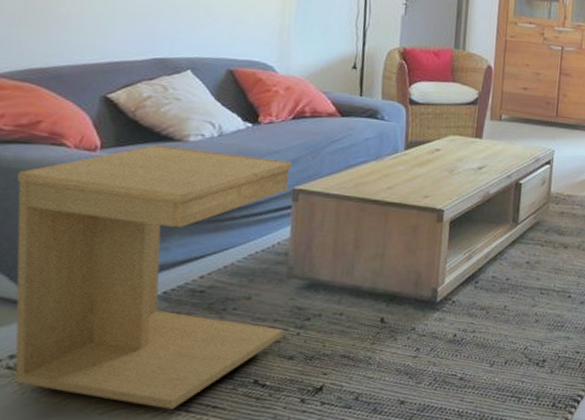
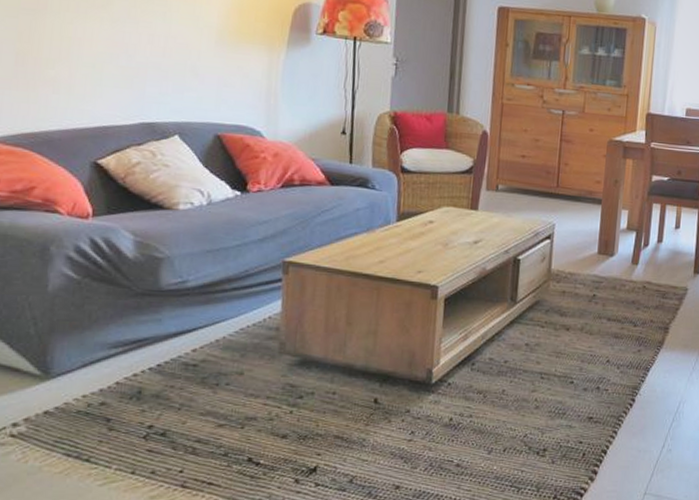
side table: present [14,144,293,409] -> none [13,212,282,484]

